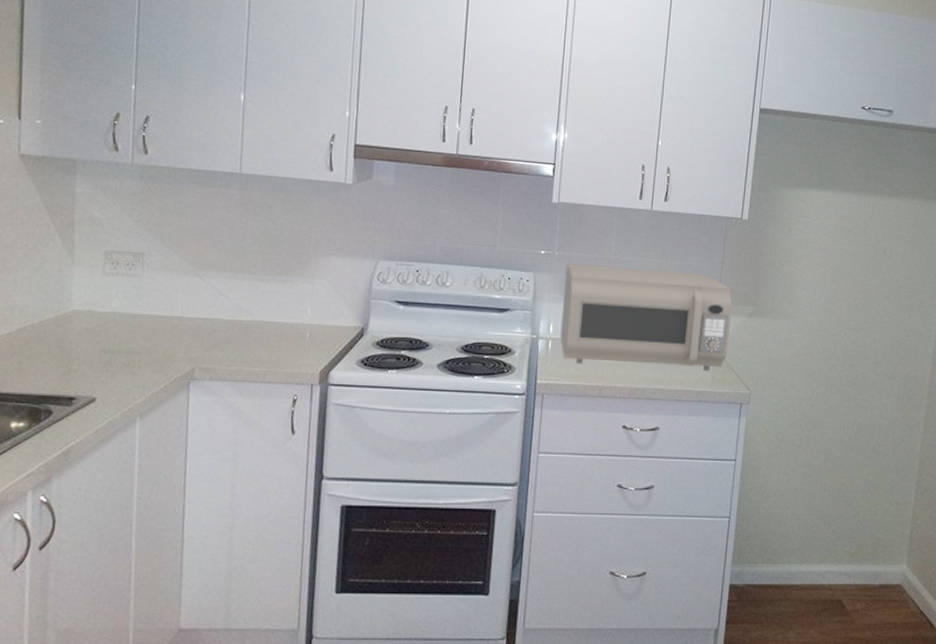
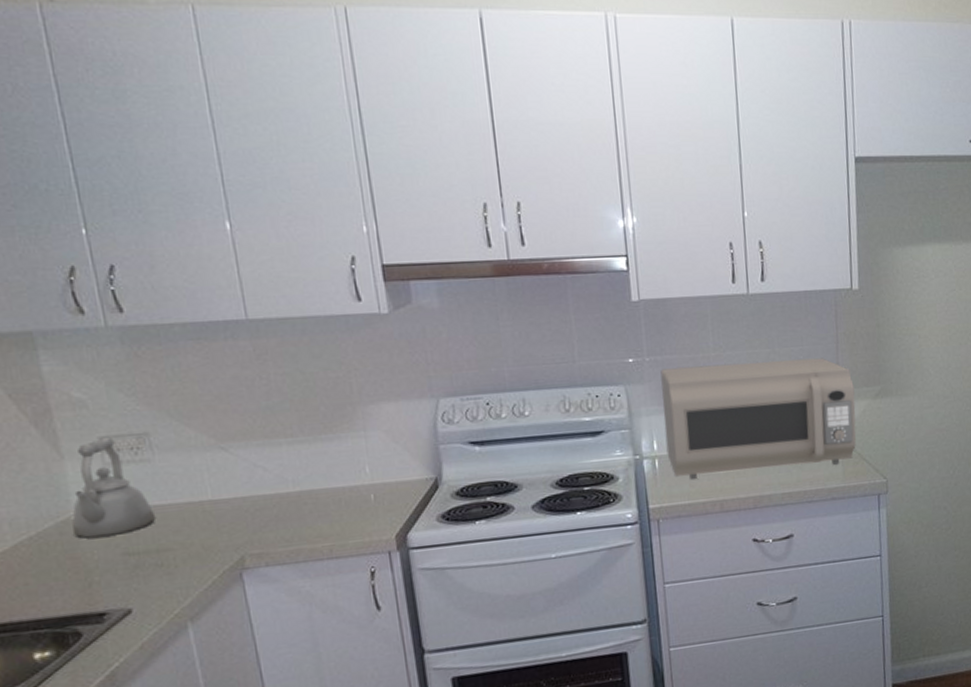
kettle: none [67,251,134,334] -> present [72,436,157,539]

